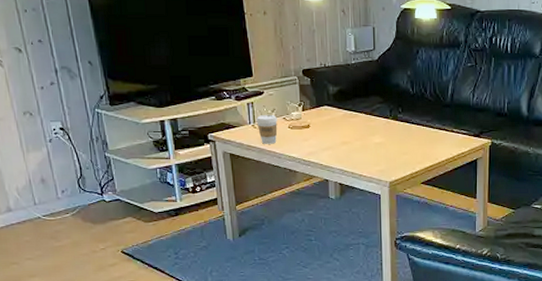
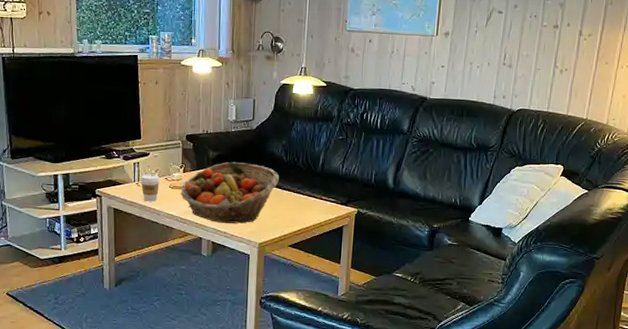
fruit basket: none [301,97,406,163] -> present [180,162,279,224]

